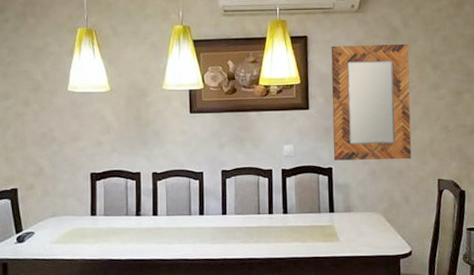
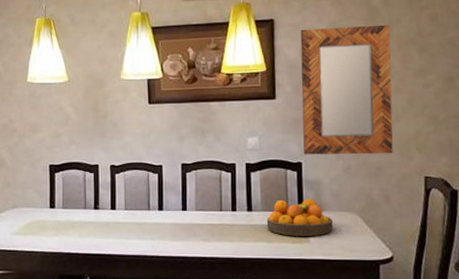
fruit bowl: none [300,201,360,236] -> present [266,199,333,236]

